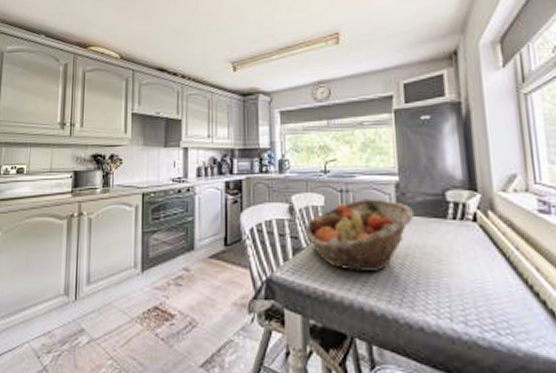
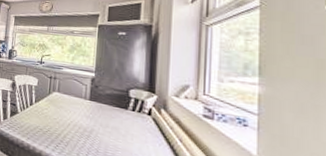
fruit basket: present [304,198,415,272] -> none [20,85,103,138]

